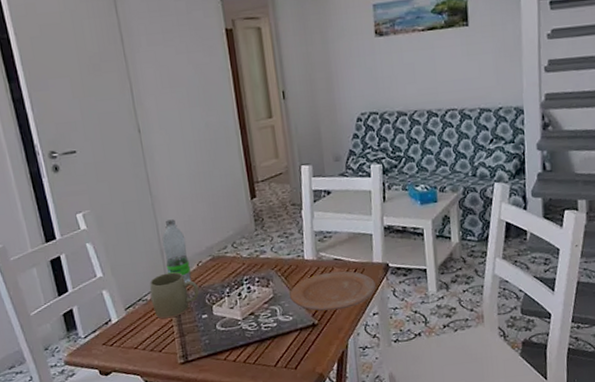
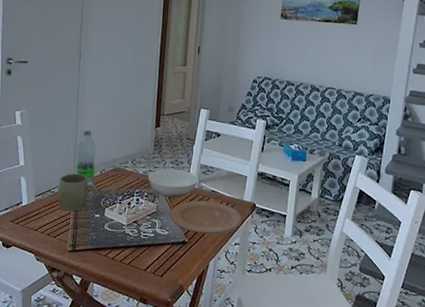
bowl: none [255,242,316,278] -> present [148,169,199,198]

